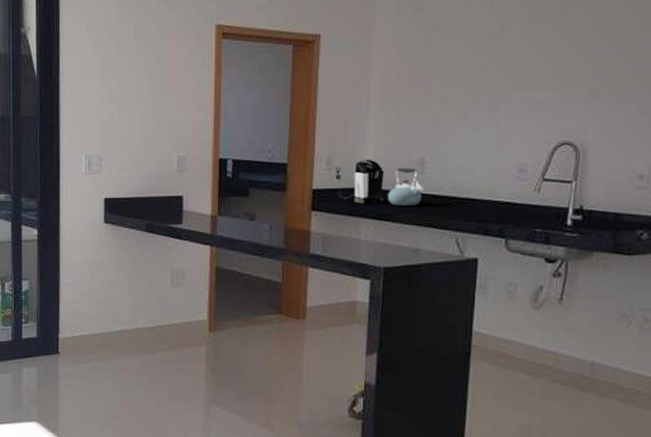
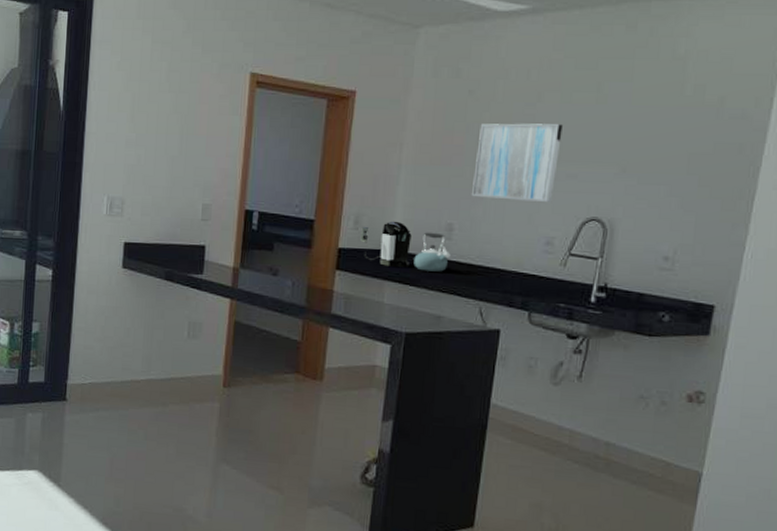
wall art: none [442,52,529,130] -> present [472,123,563,202]

